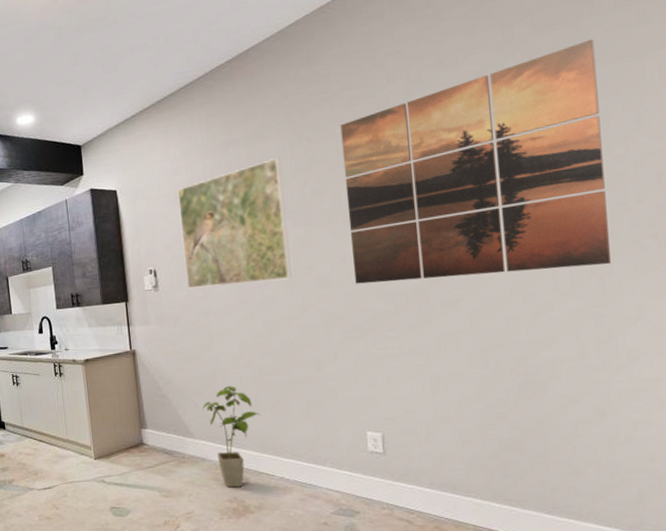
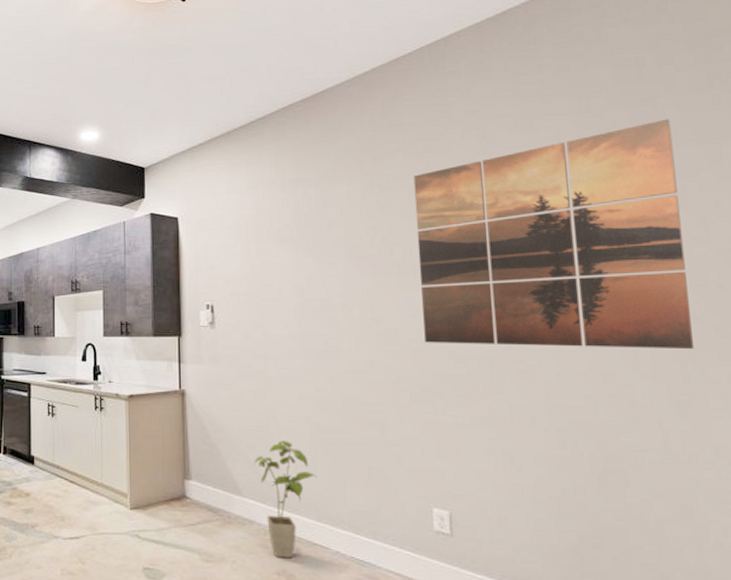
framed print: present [177,158,292,289] -> none [241,202,358,330]

